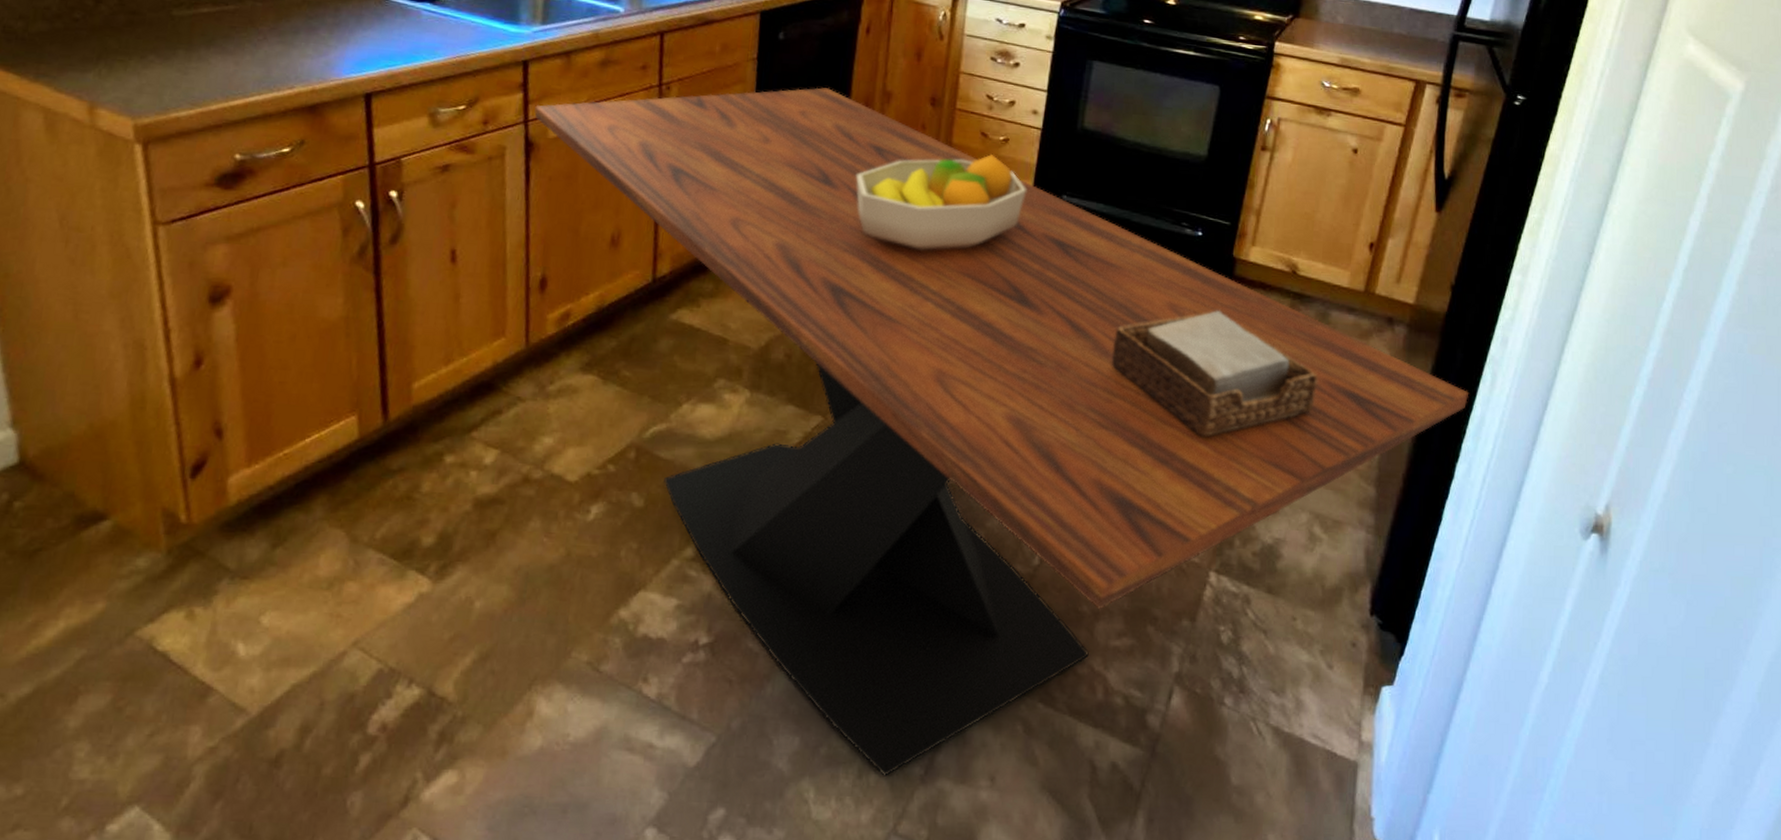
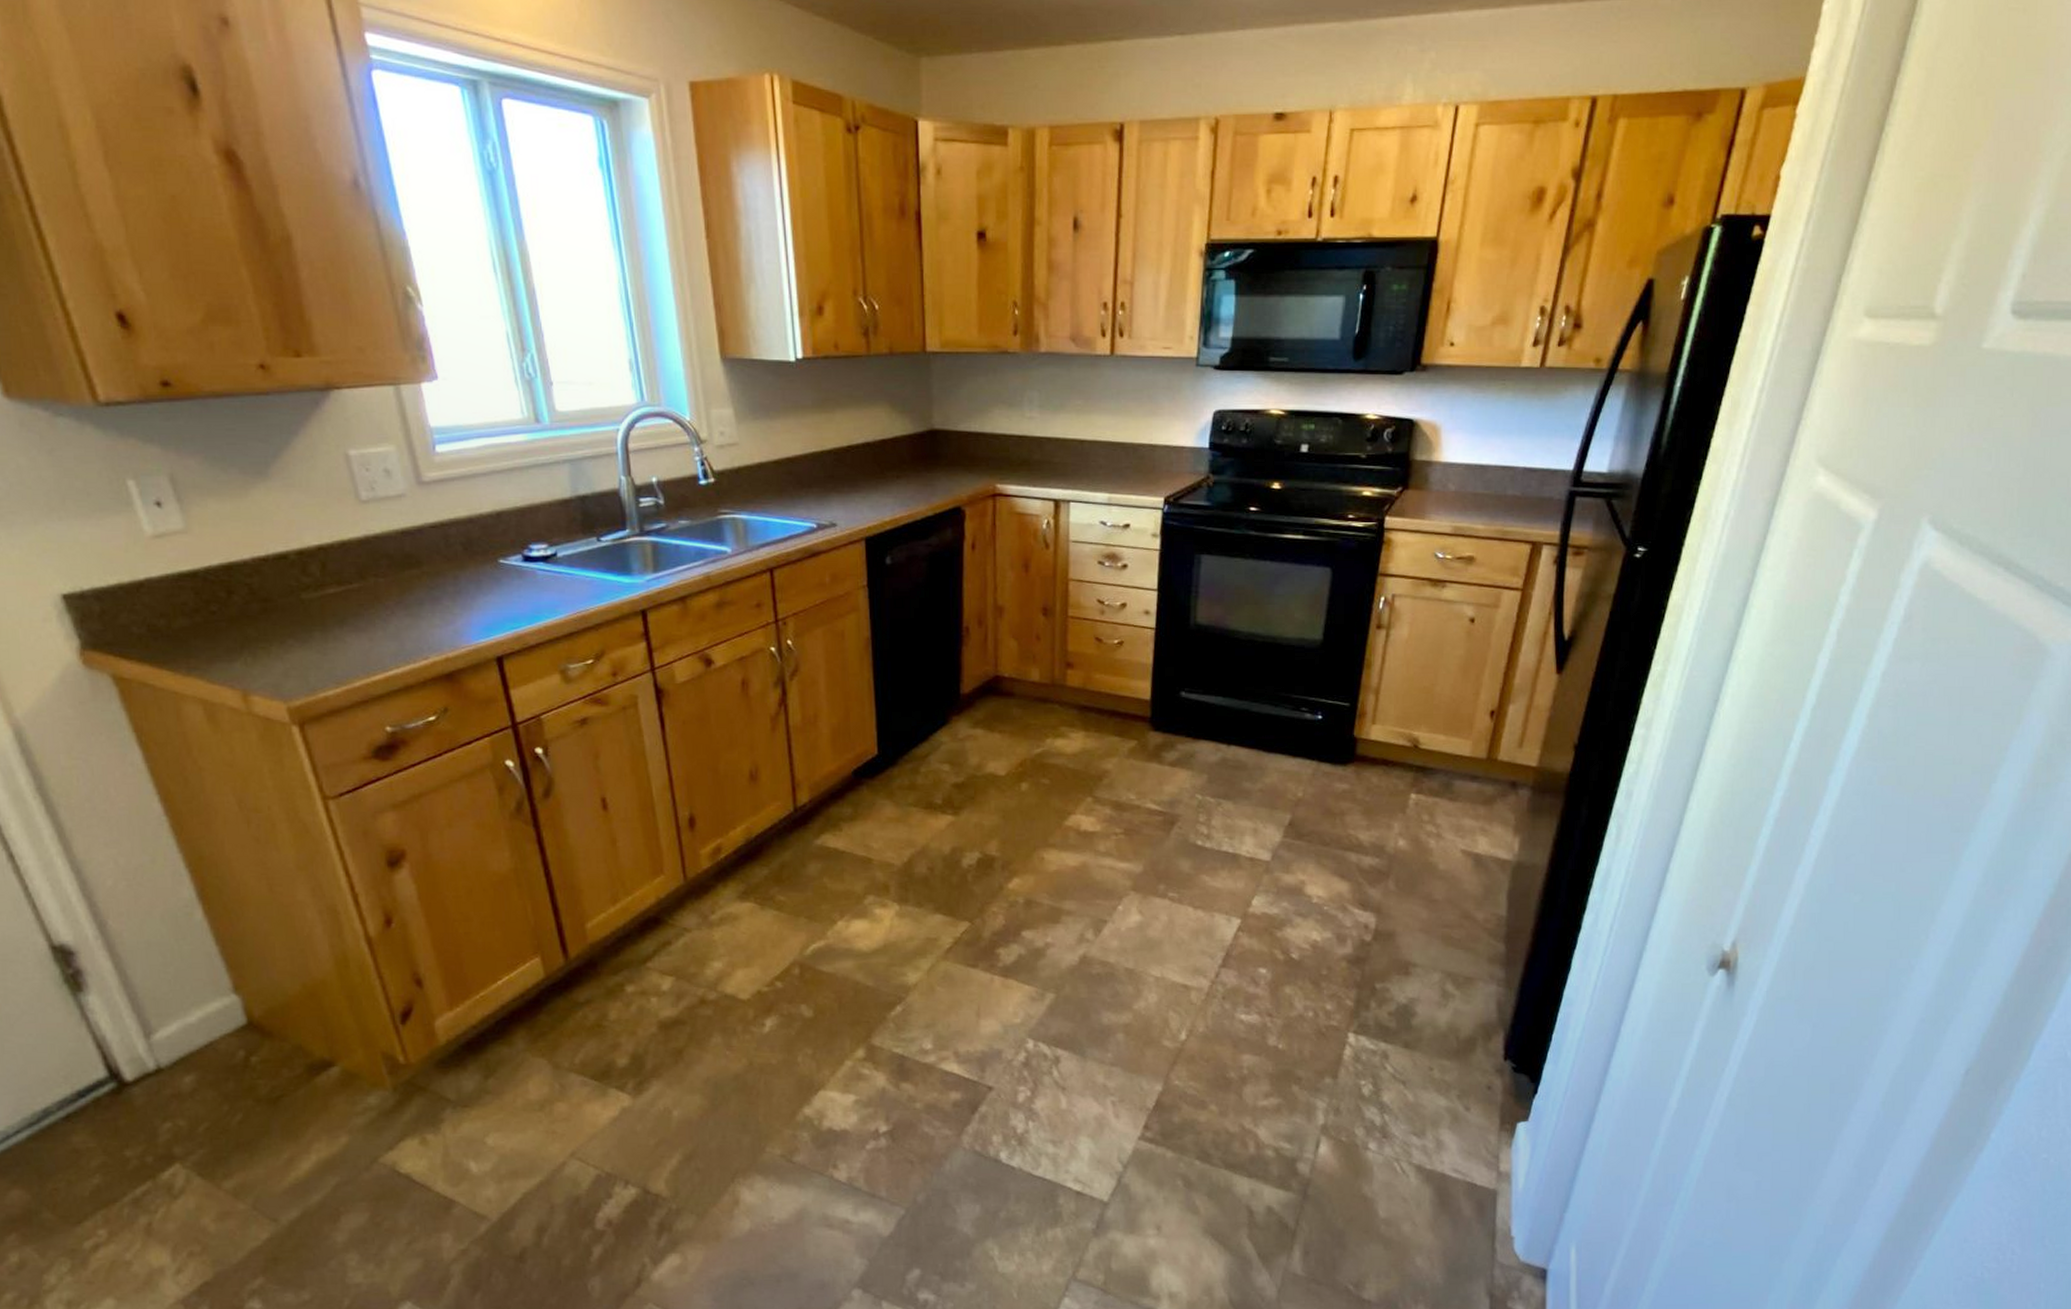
dining table: present [534,87,1469,776] -> none [659,608,1595,1233]
fruit bowl: present [856,153,1026,251] -> none [977,657,1145,758]
napkin holder: present [1111,310,1317,437] -> none [1240,790,1443,911]

